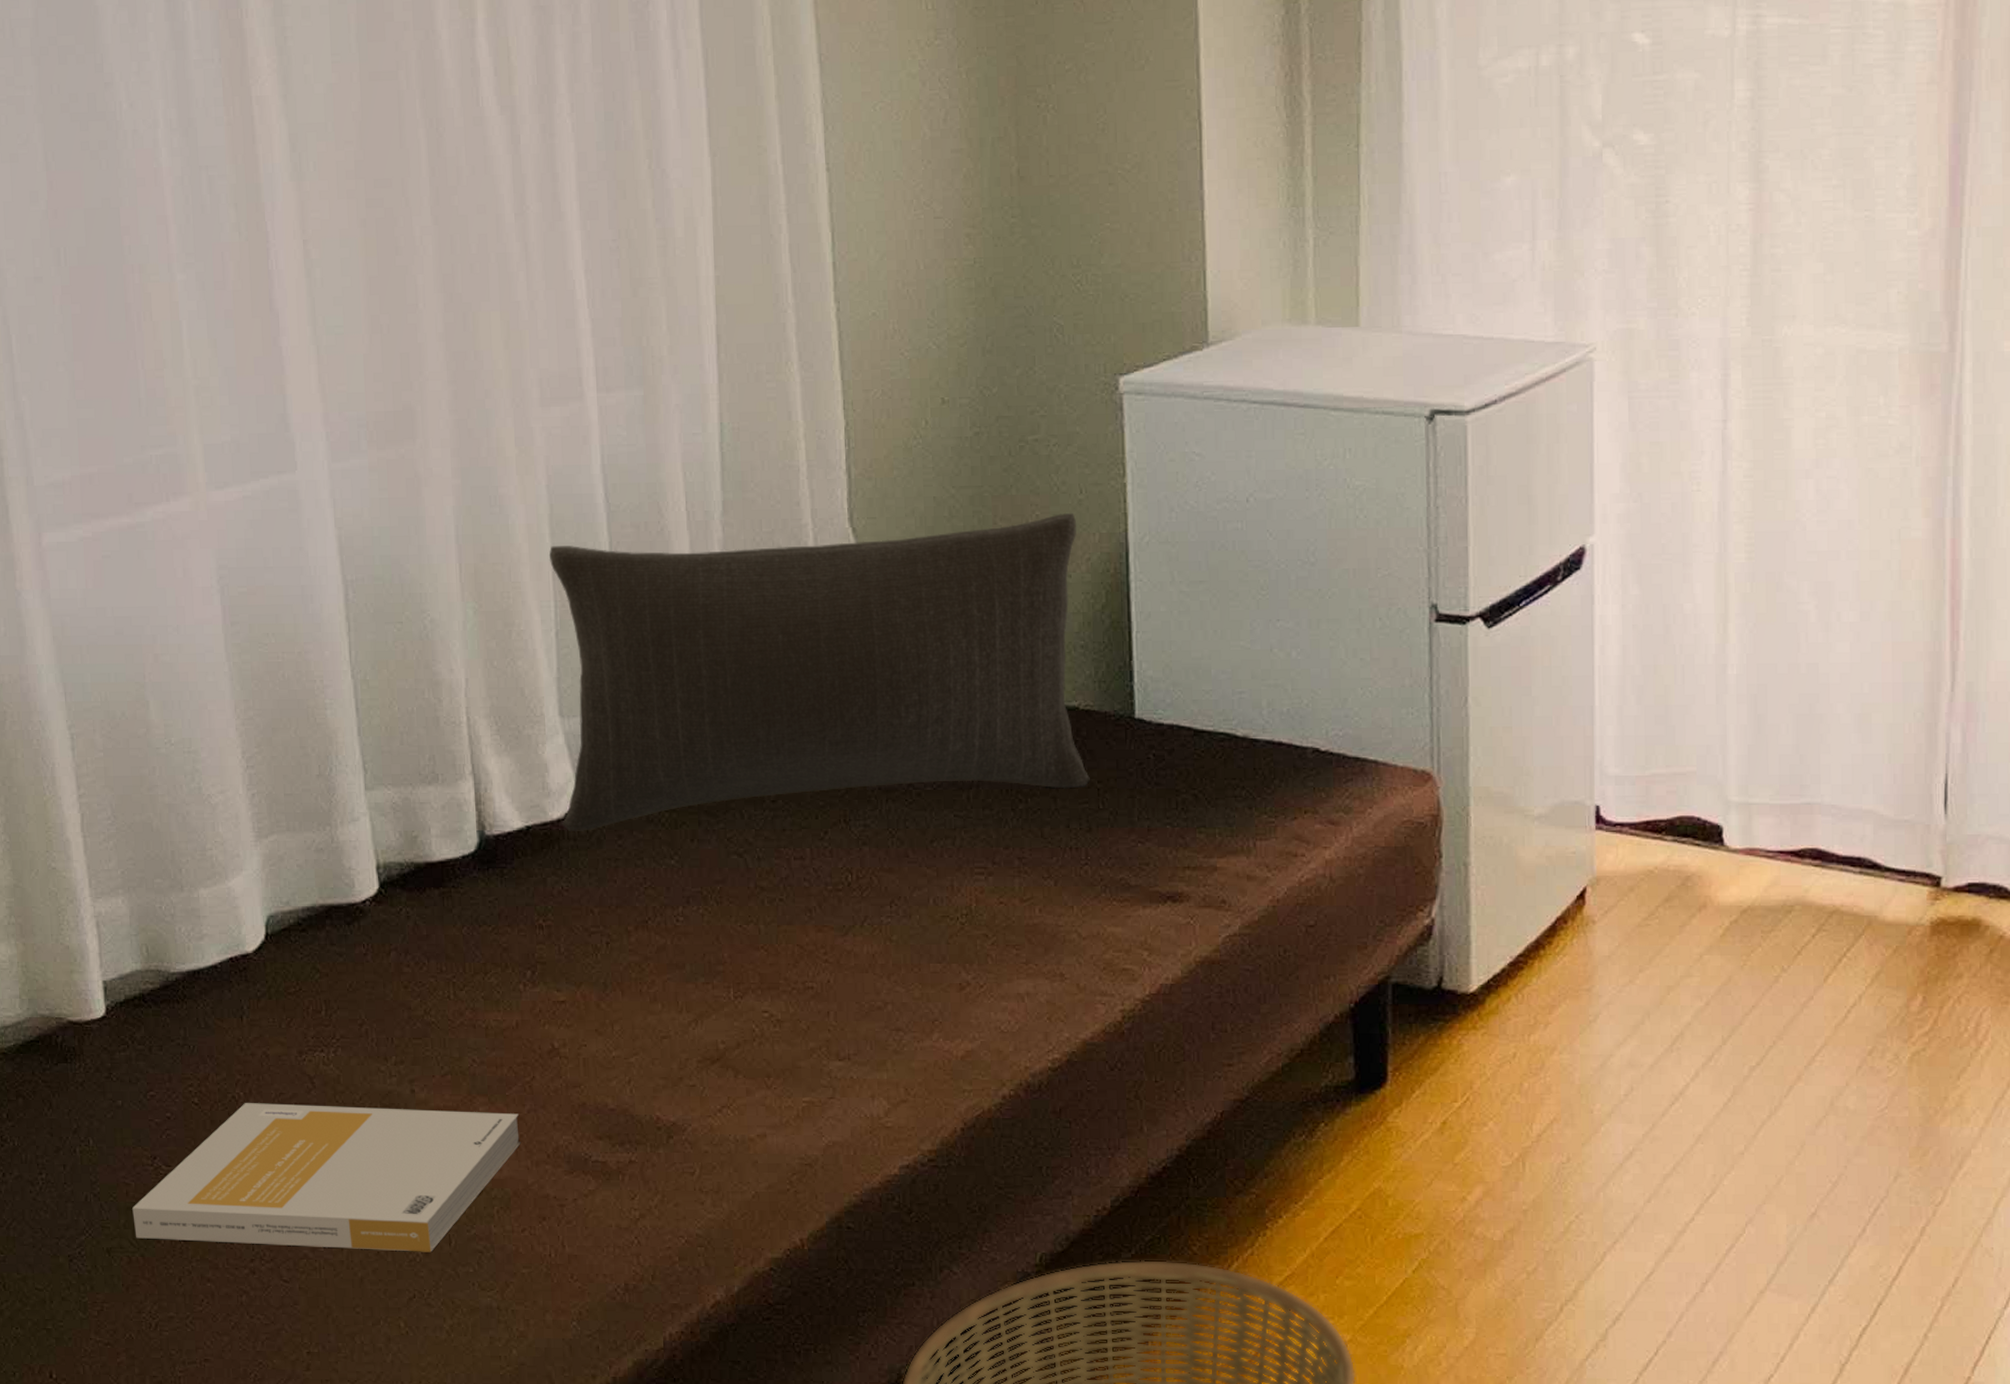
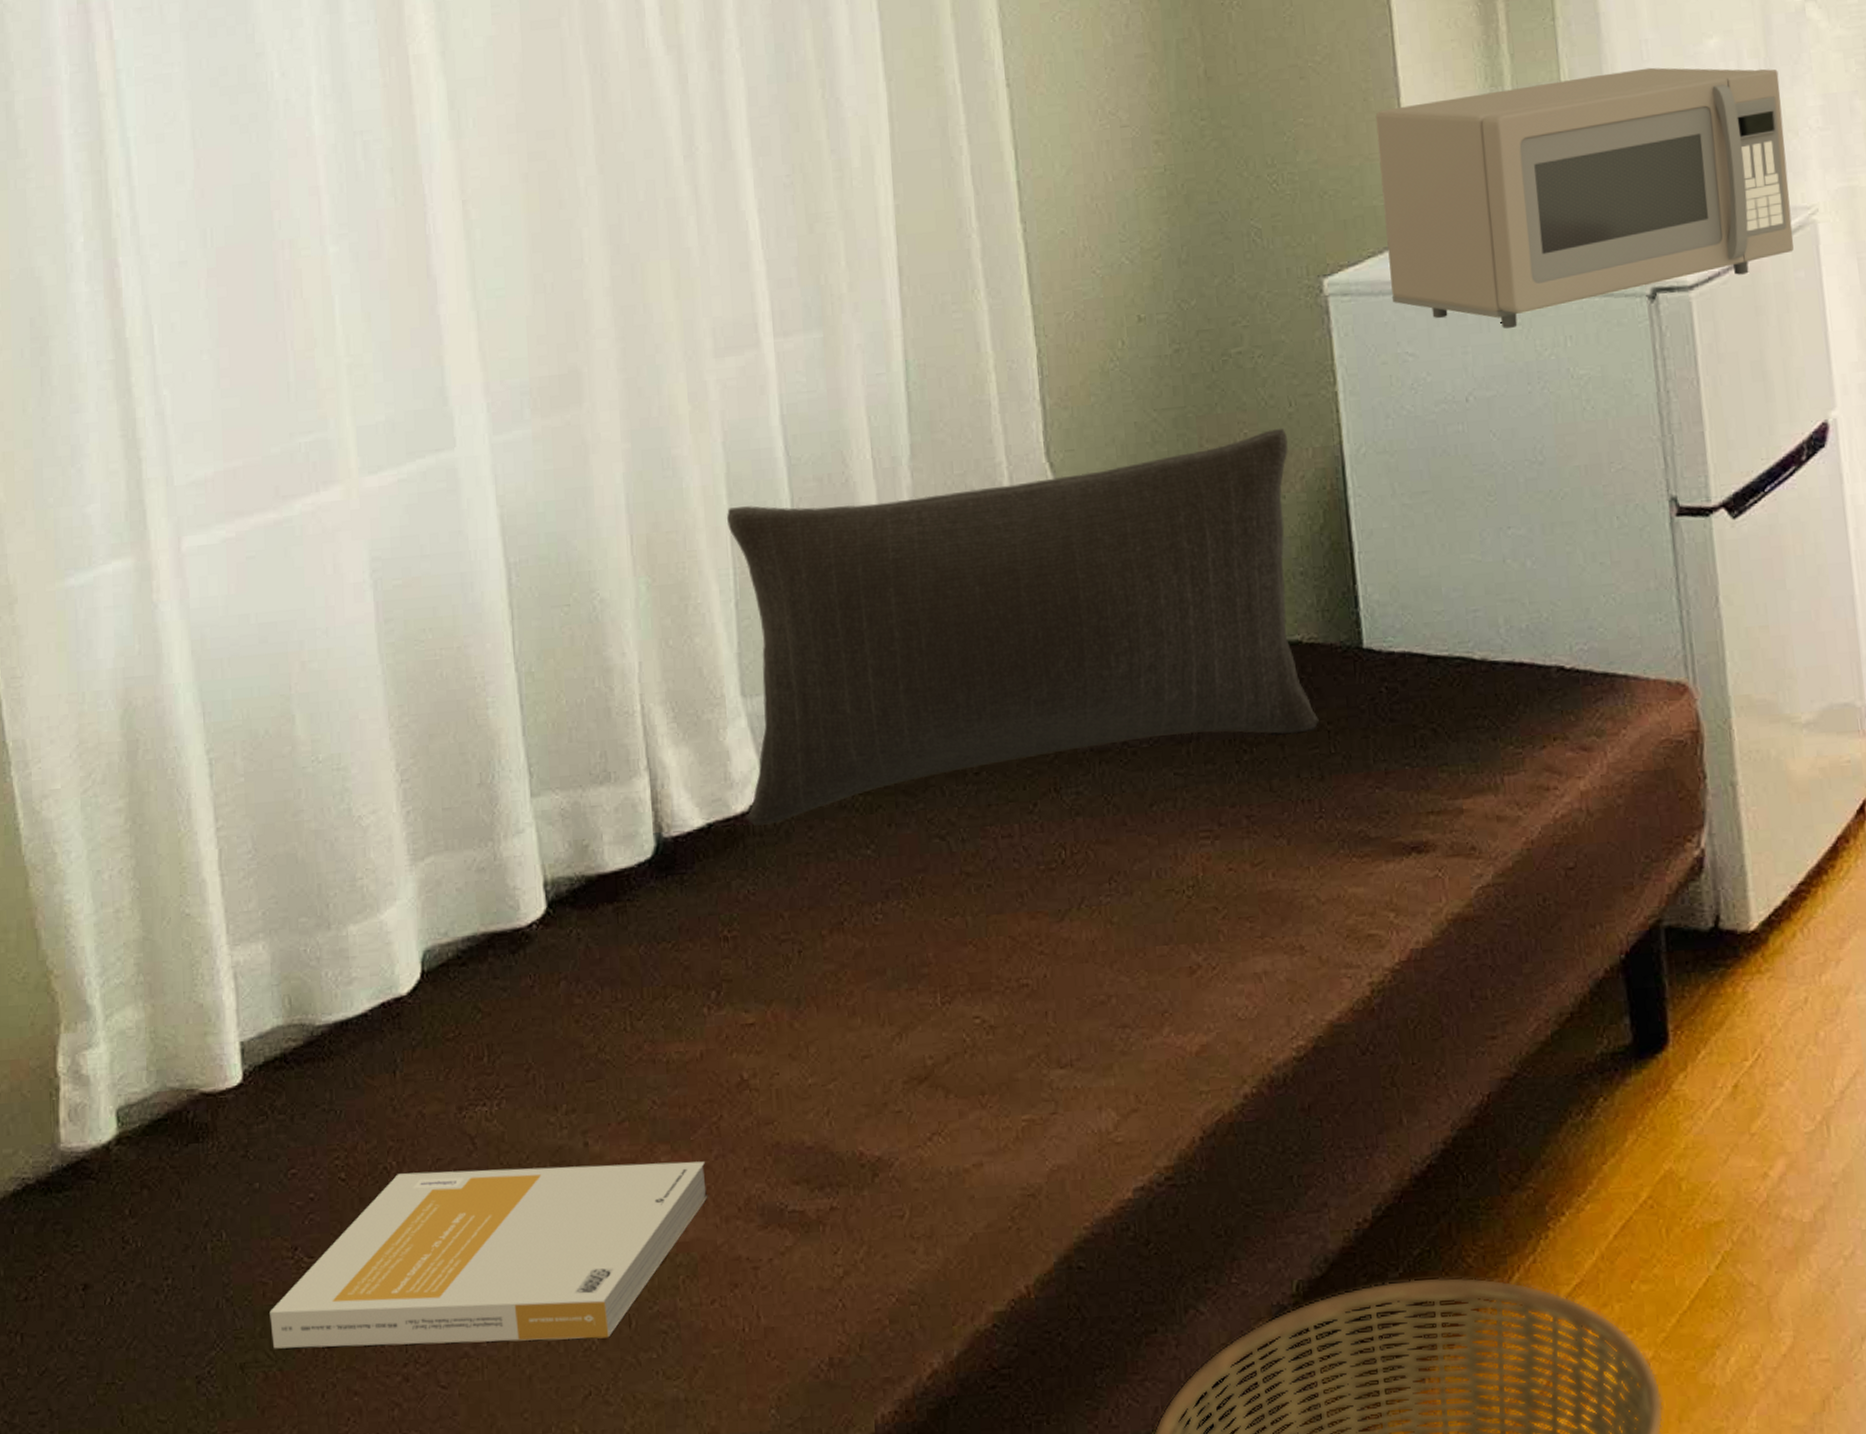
microwave: none [1179,200,1571,437] -> present [1375,67,1794,329]

